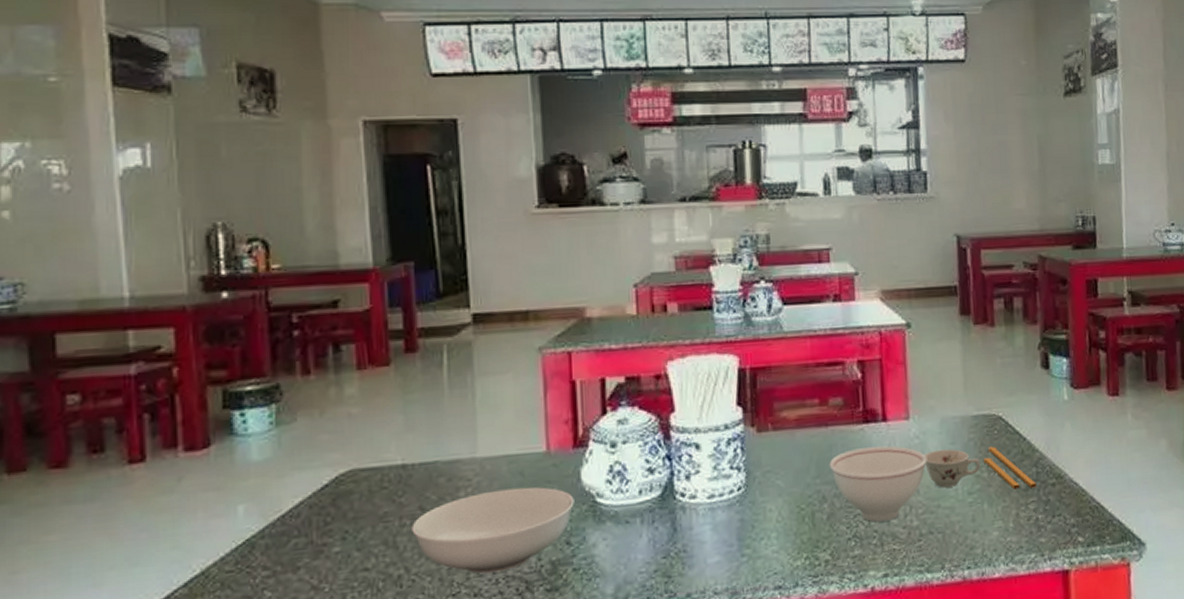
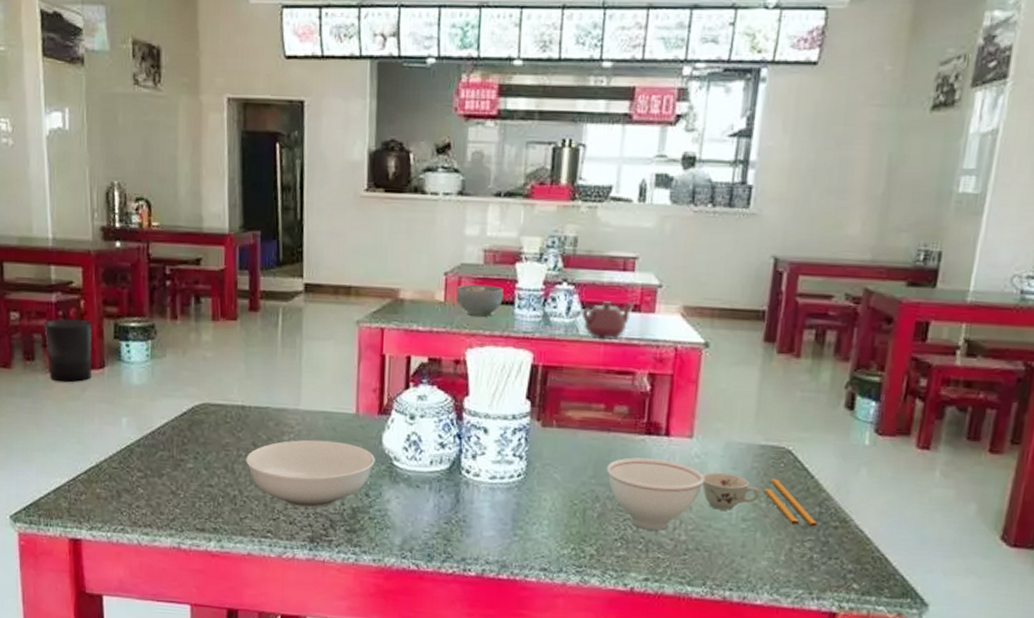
waste bin: none [116,391,192,474] -> present [43,318,93,382]
soup bowl: none [649,292,700,326] -> present [456,284,504,317]
teapot: none [783,293,833,333] -> present [581,301,634,339]

